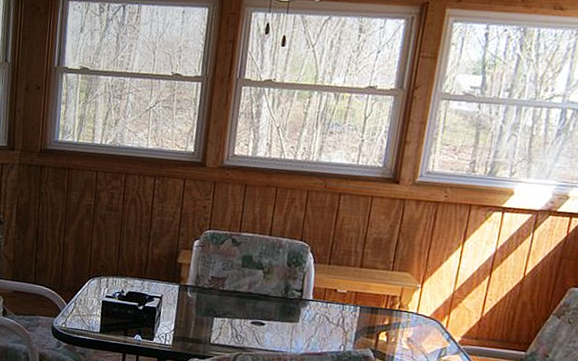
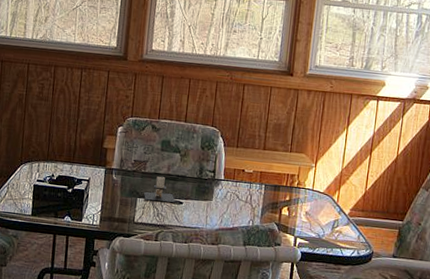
candle: none [221,295,256,323] -> present [144,176,175,202]

